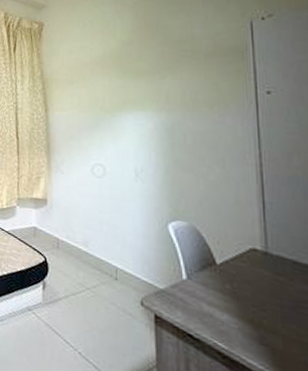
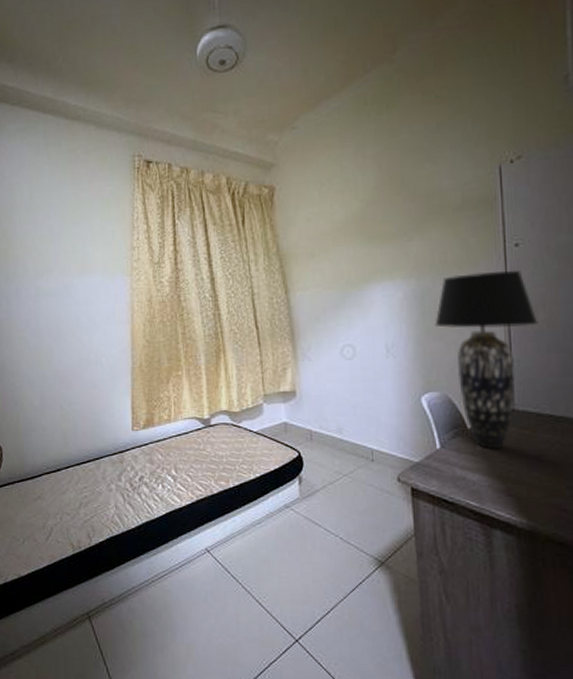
table lamp: none [184,113,293,292] -> present [434,270,538,450]

